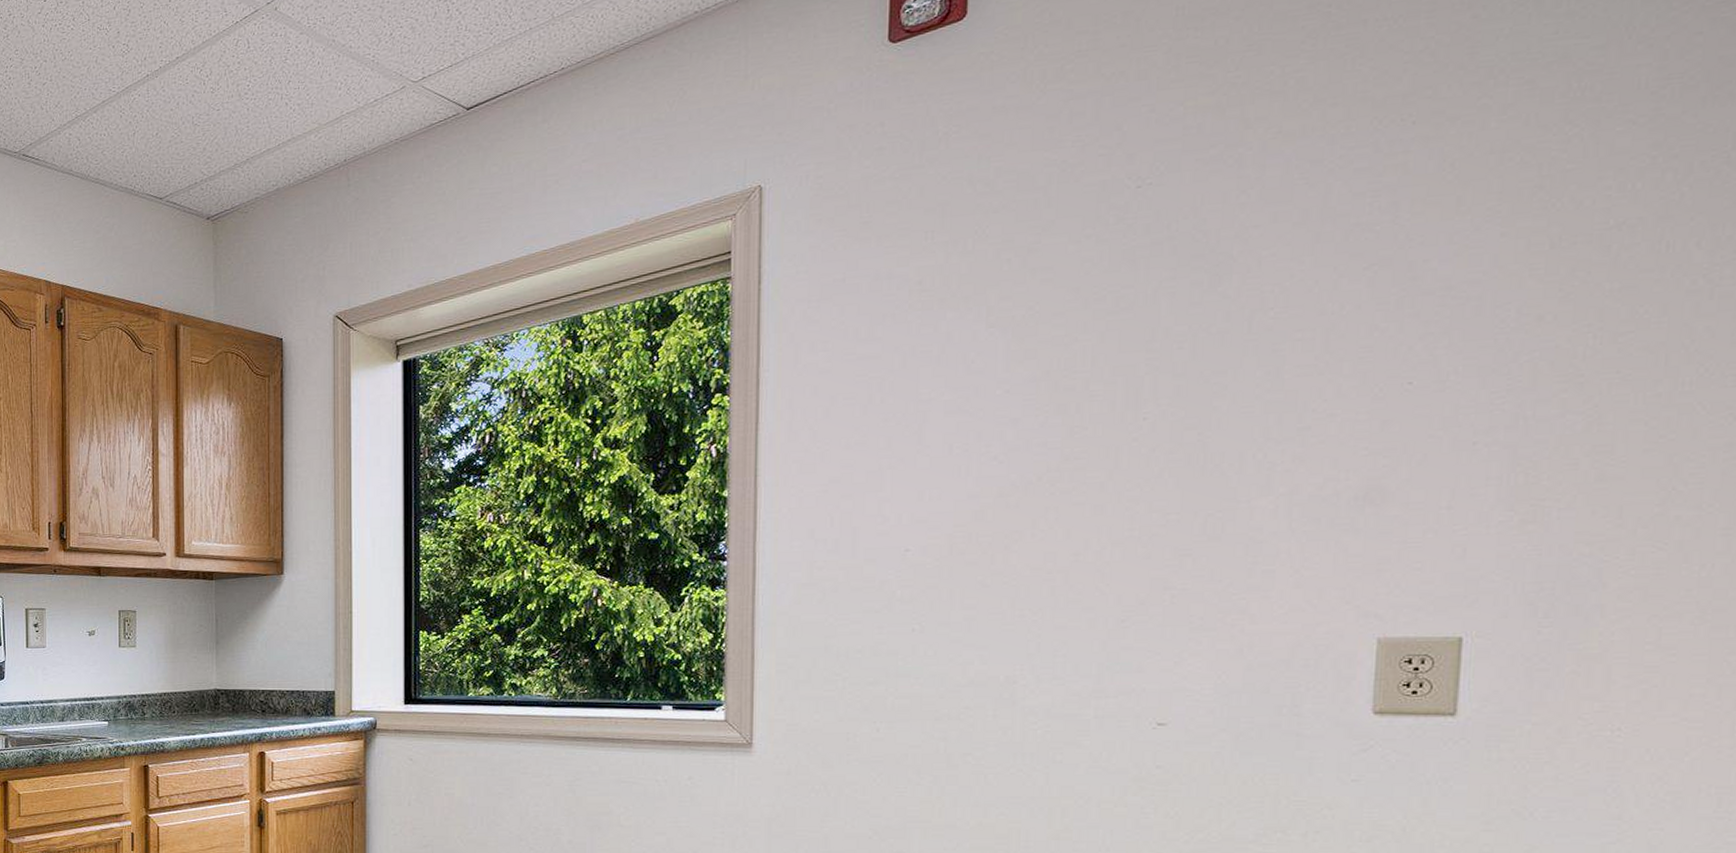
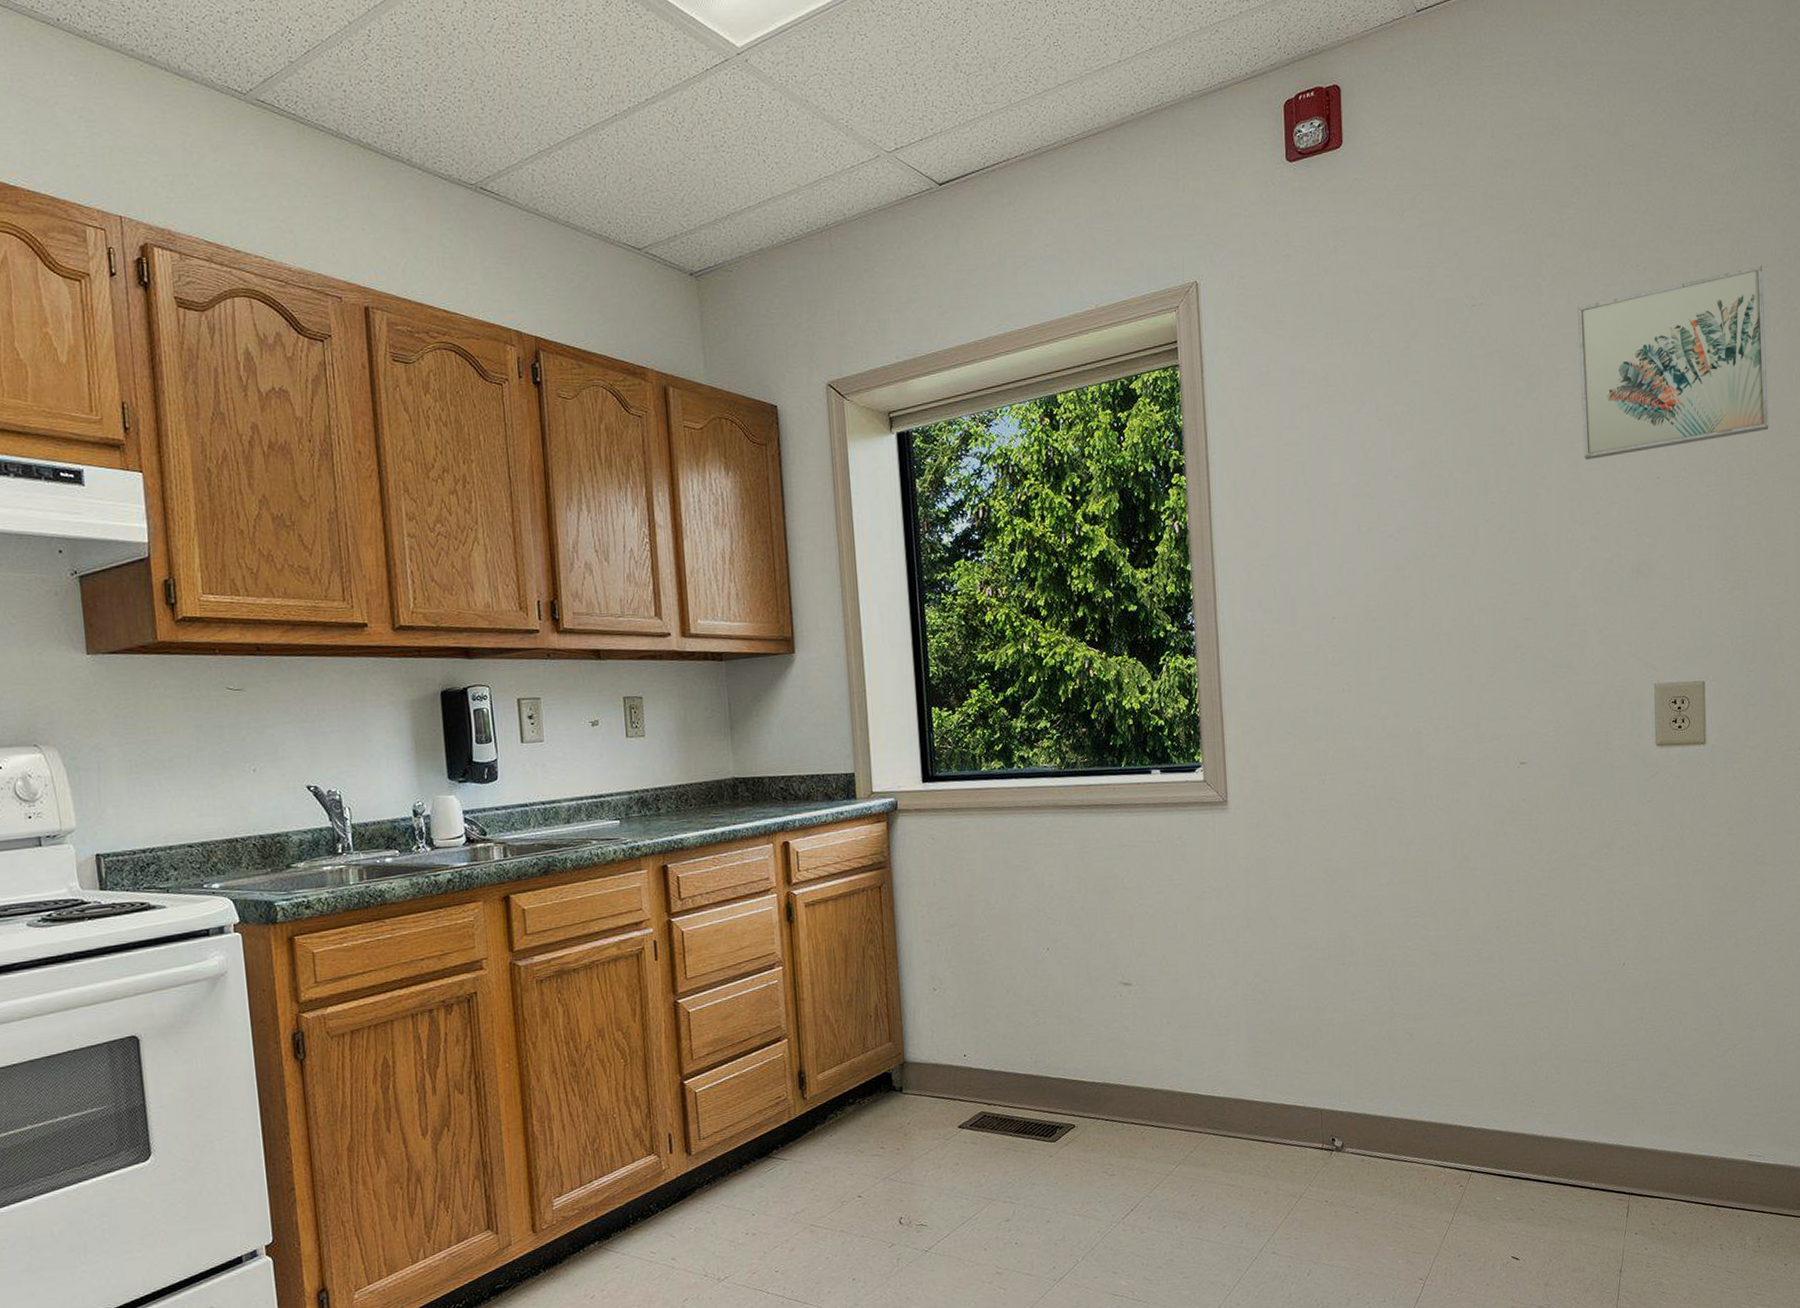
wall art: none [1291,103,1622,364] -> present [1577,265,1769,460]

